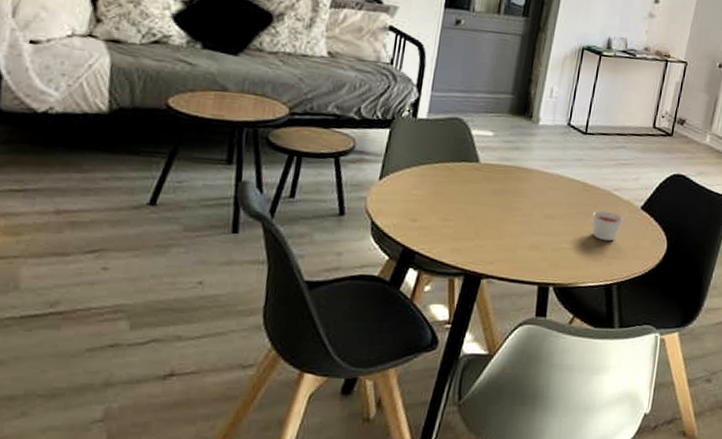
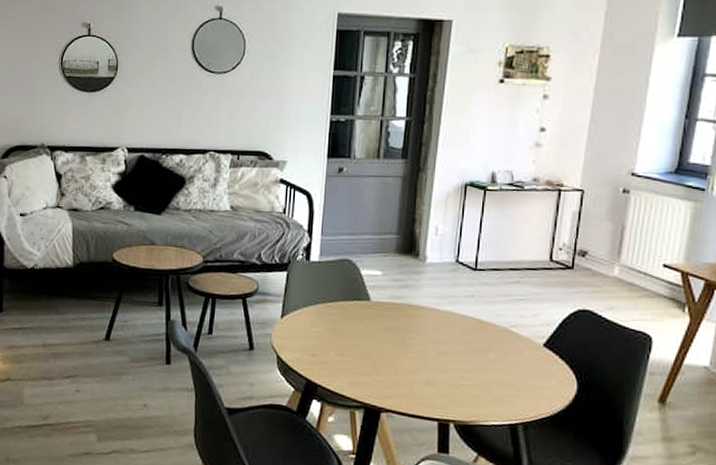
candle: present [592,210,624,242] -> none [490,347,525,380]

